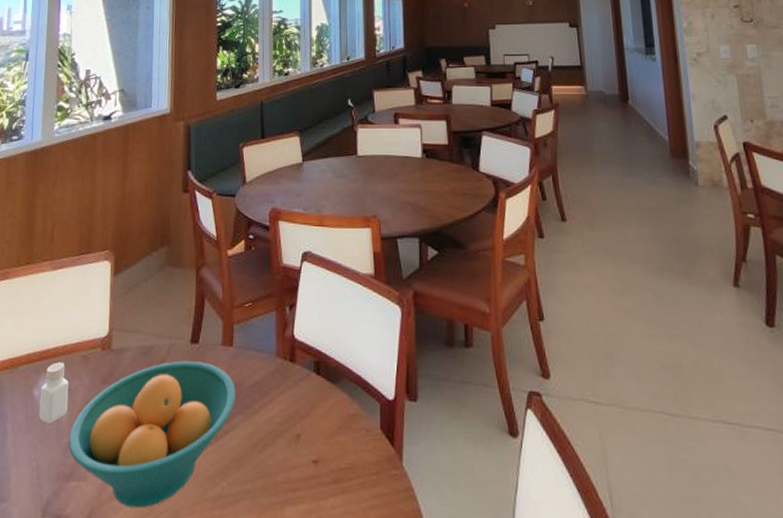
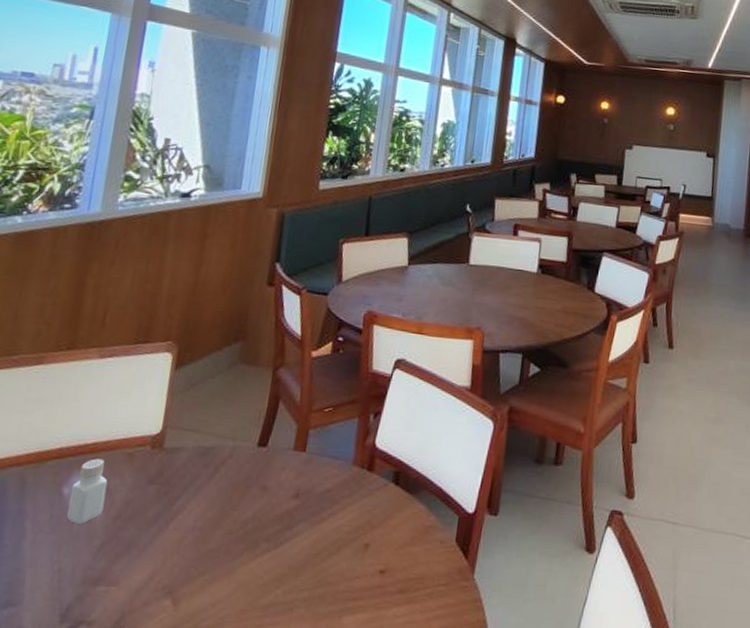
fruit bowl: present [69,361,237,509] -> none [100,464,304,615]

